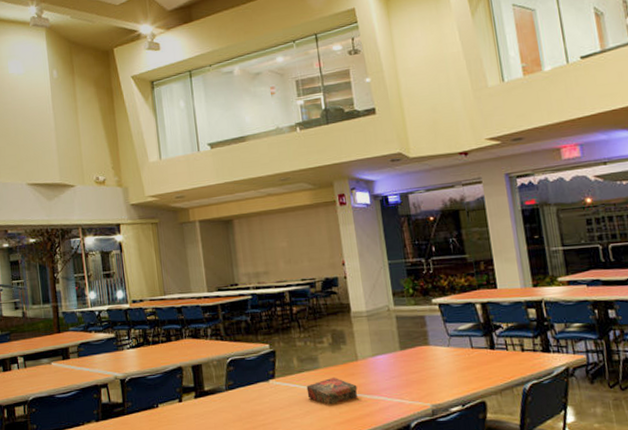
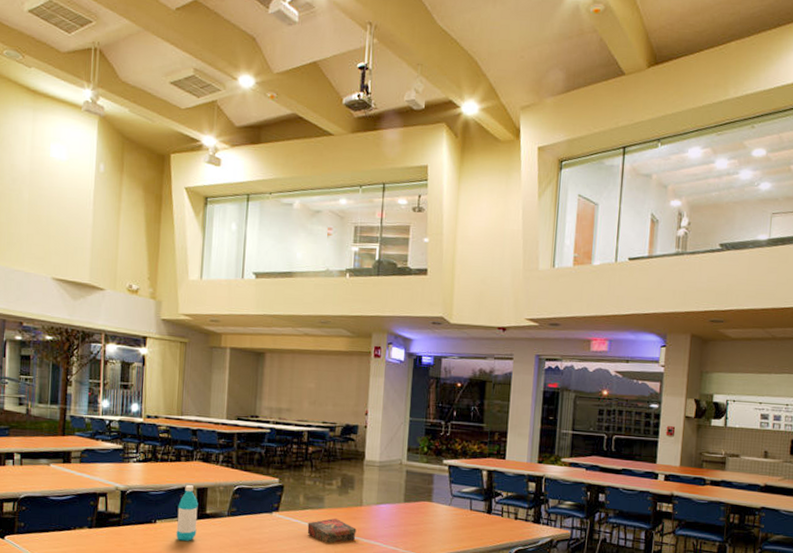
water bottle: none [176,364,199,422] -> present [176,485,198,541]

